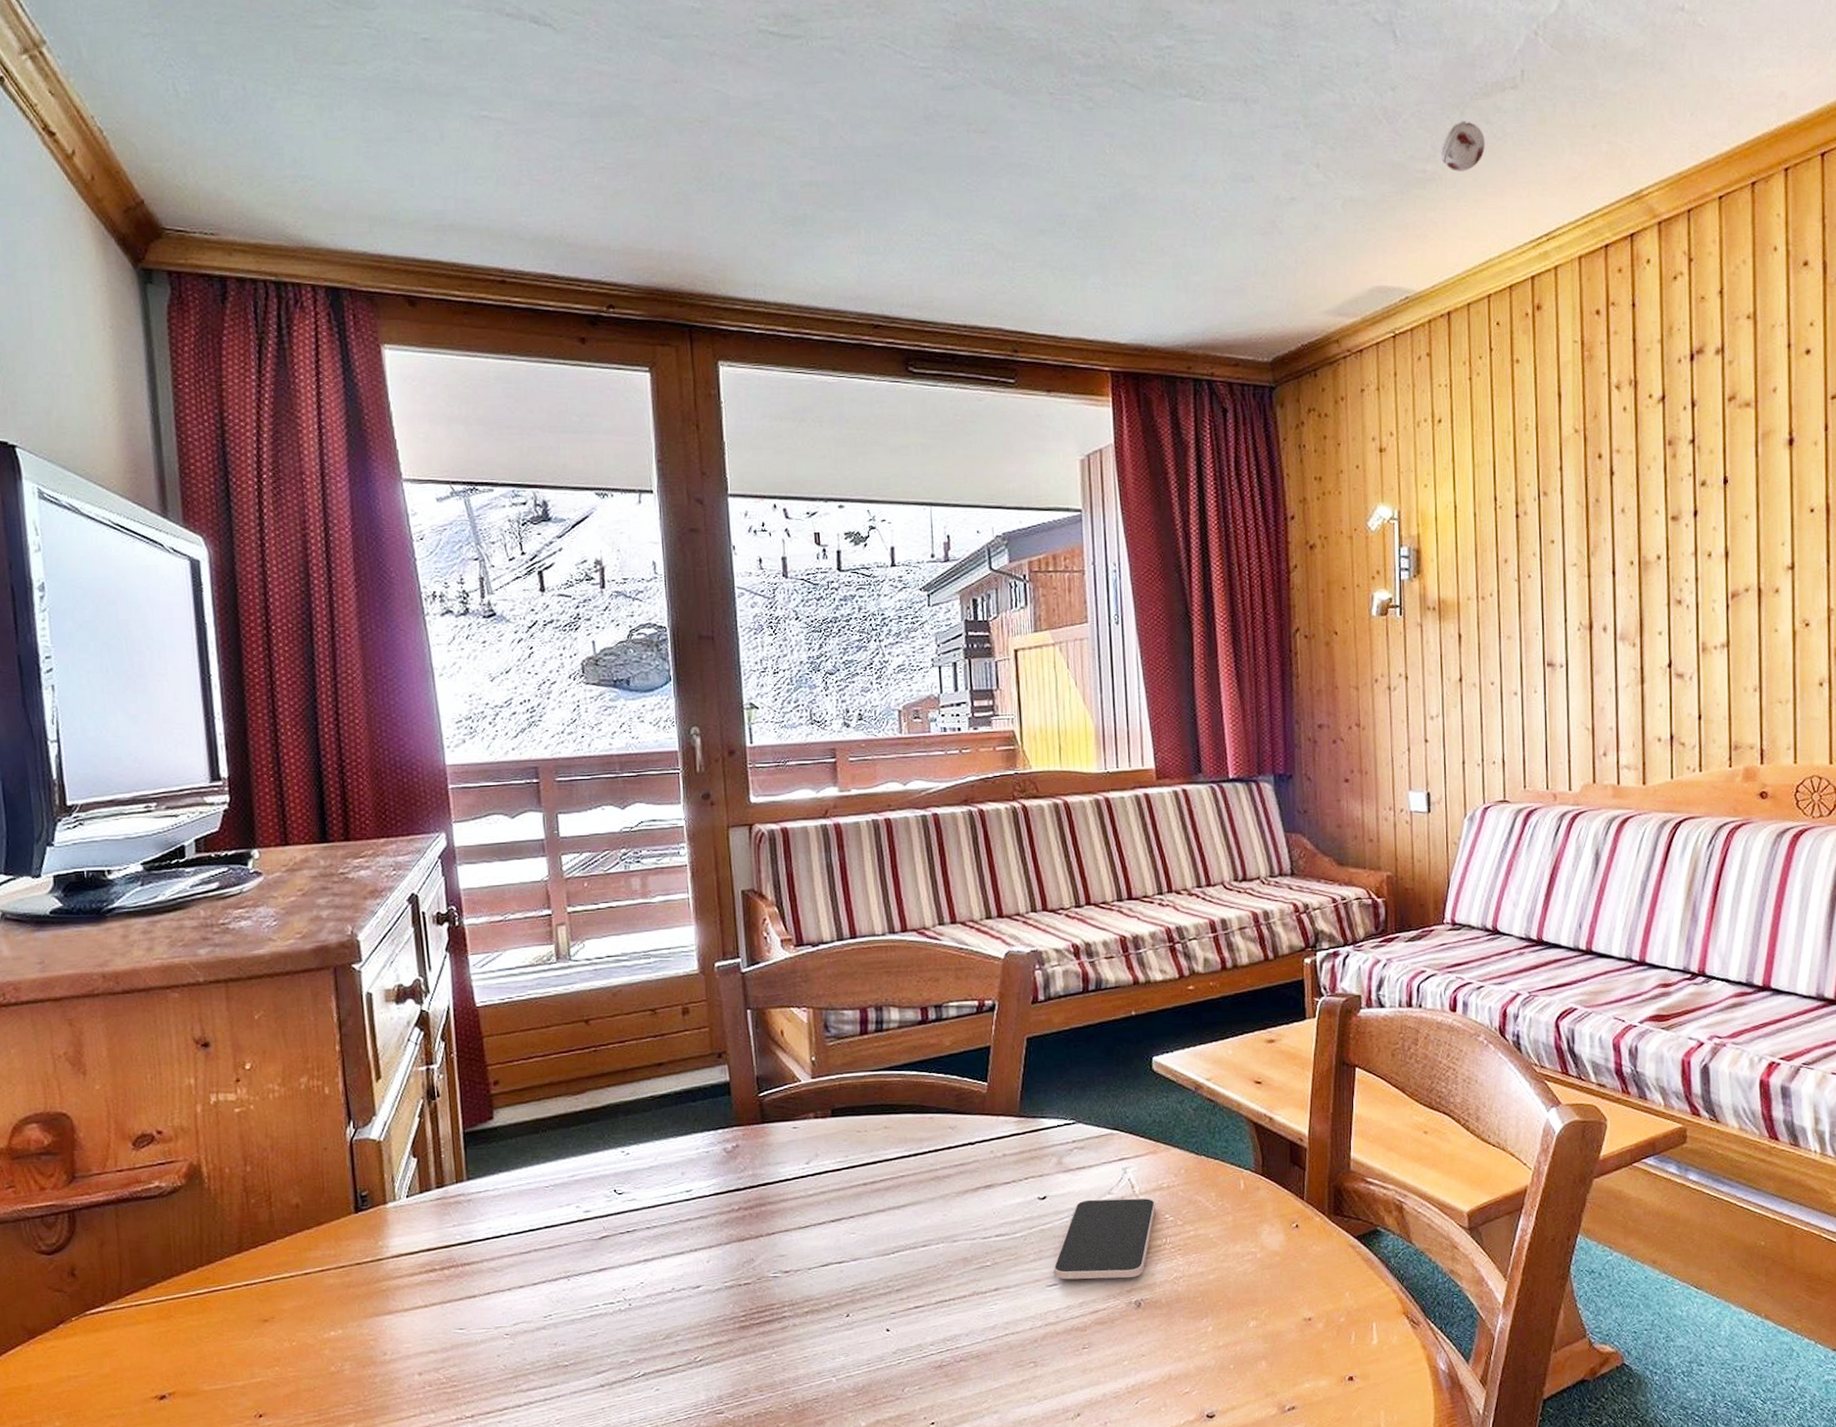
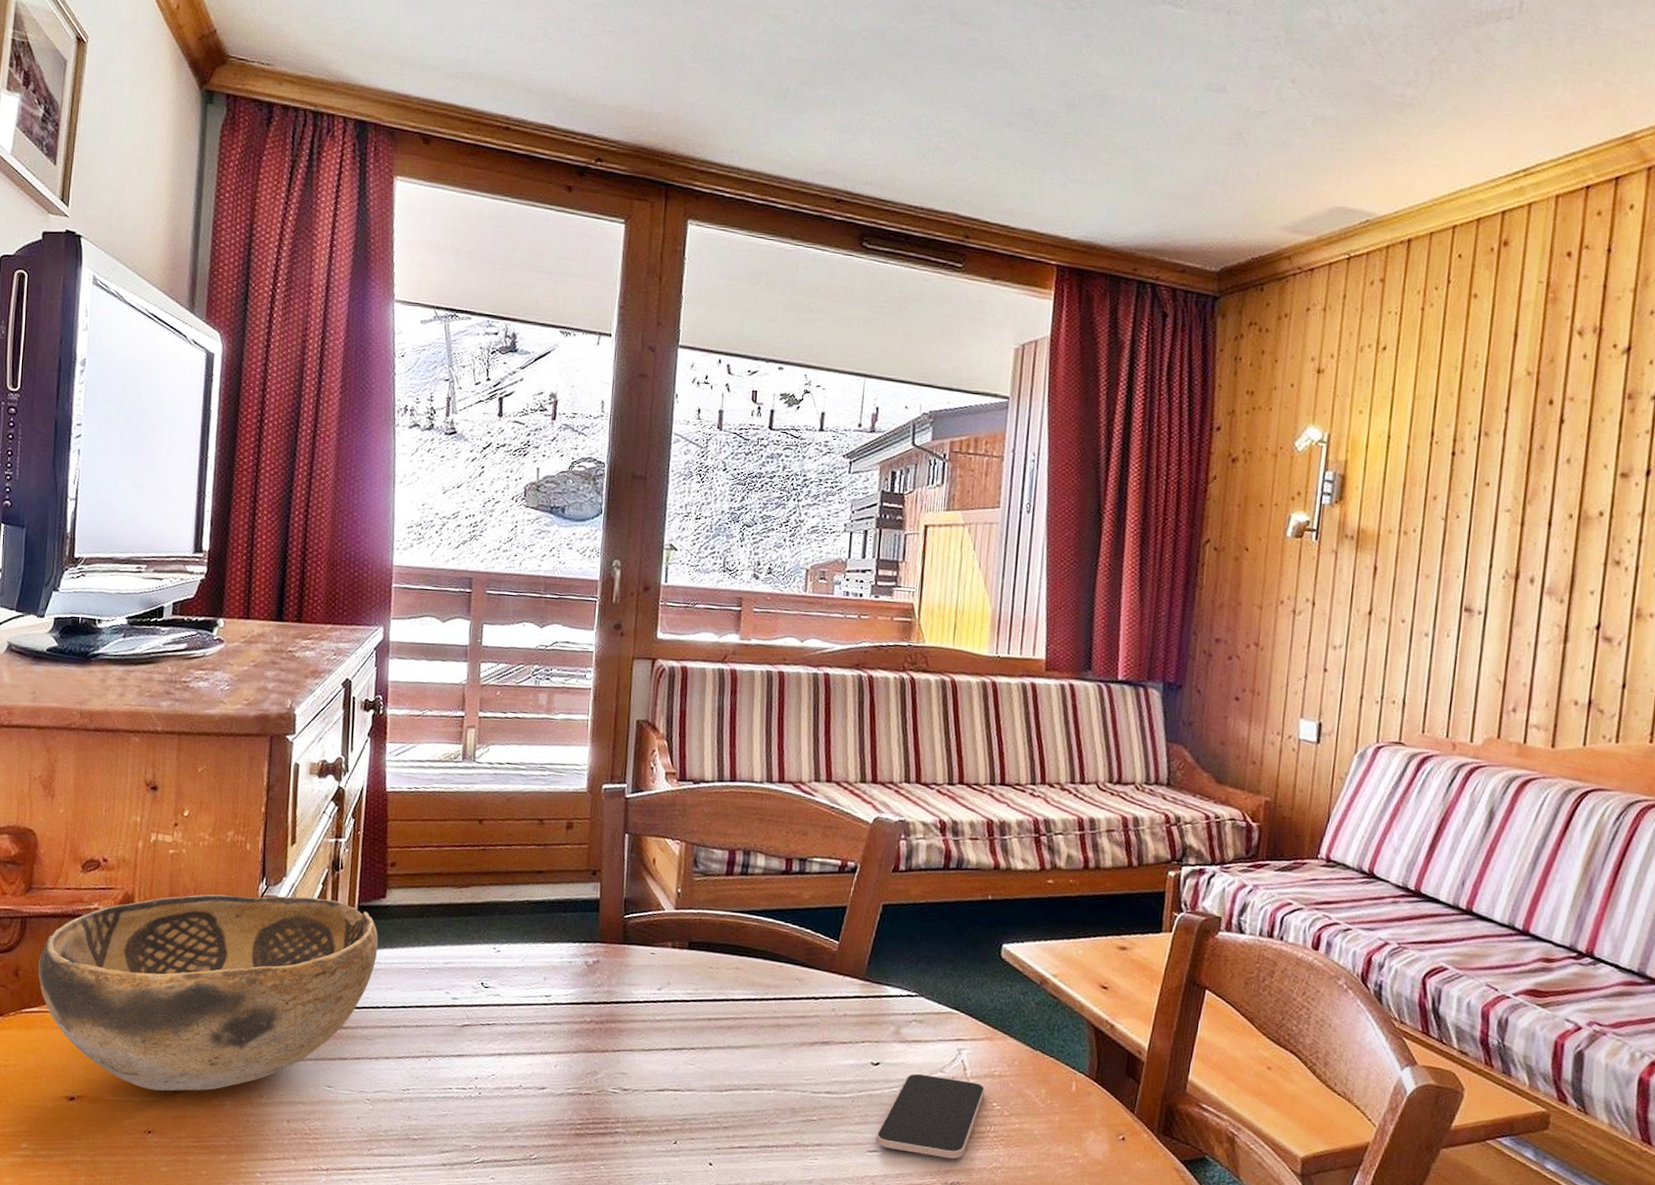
decorative bowl: none [97,1131,493,1371] -> present [38,894,379,1091]
smoke detector: present [1440,121,1485,172] -> none [1423,48,1472,99]

